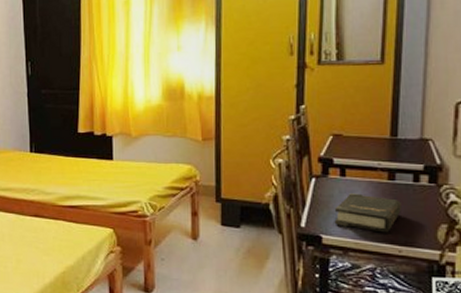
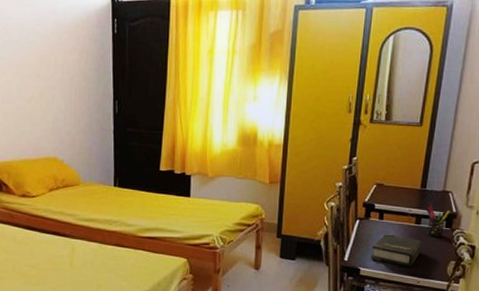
pen holder: none [400,157,433,195] -> present [426,206,450,237]

